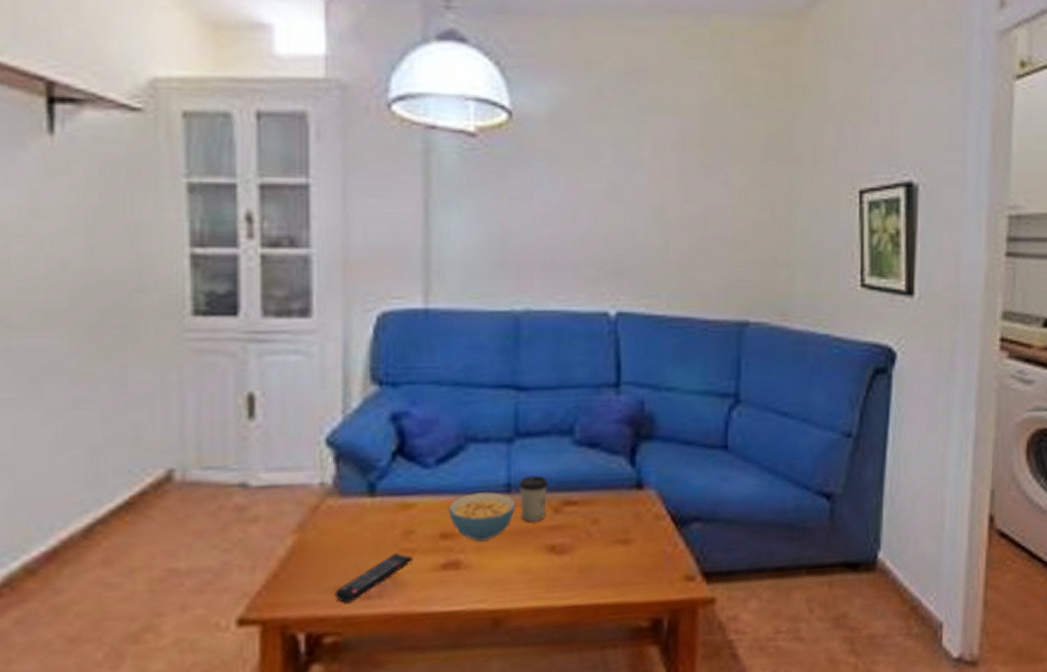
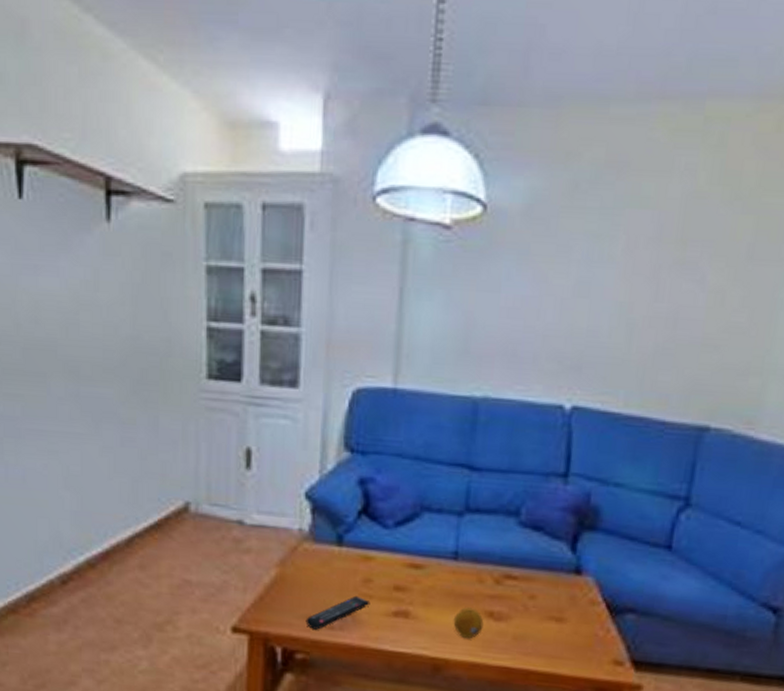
cereal bowl: present [448,492,516,542] -> none [402,555,462,599]
fruit: none [511,544,545,580] -> present [453,607,484,638]
cup: present [520,475,549,522] -> none [465,547,493,589]

